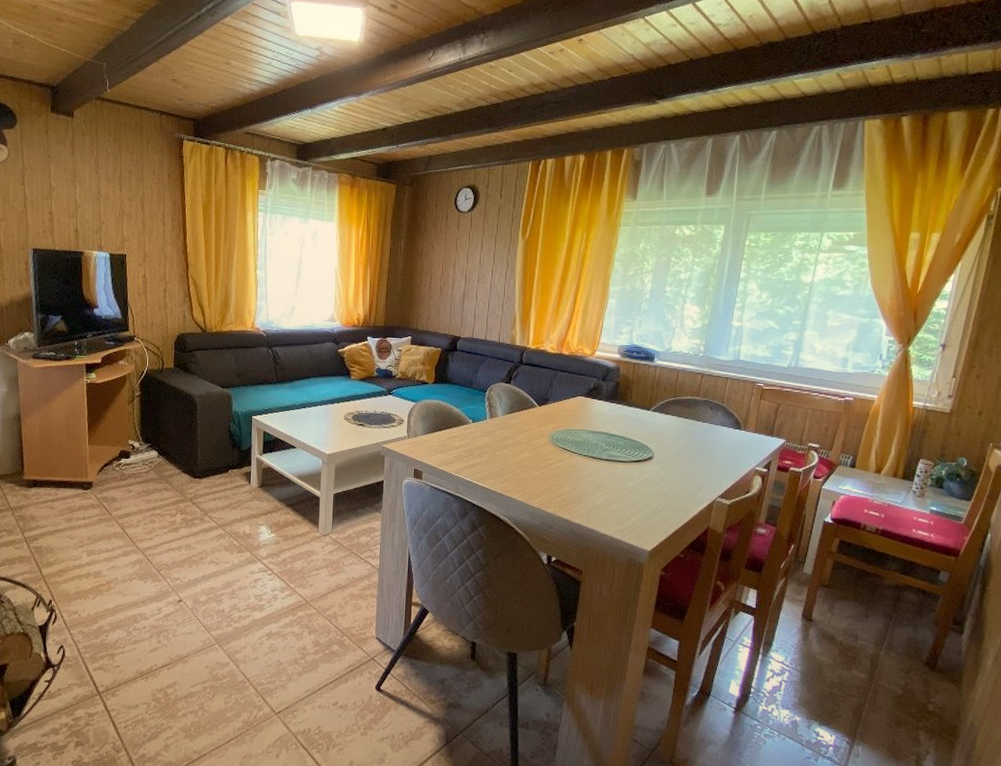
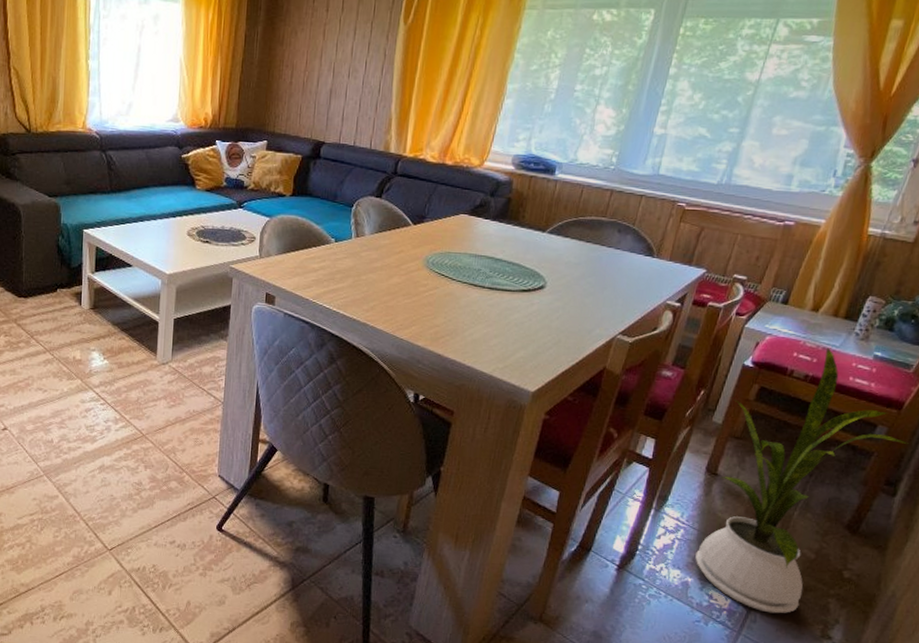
house plant: none [801,504,968,747] -> present [695,348,909,614]

